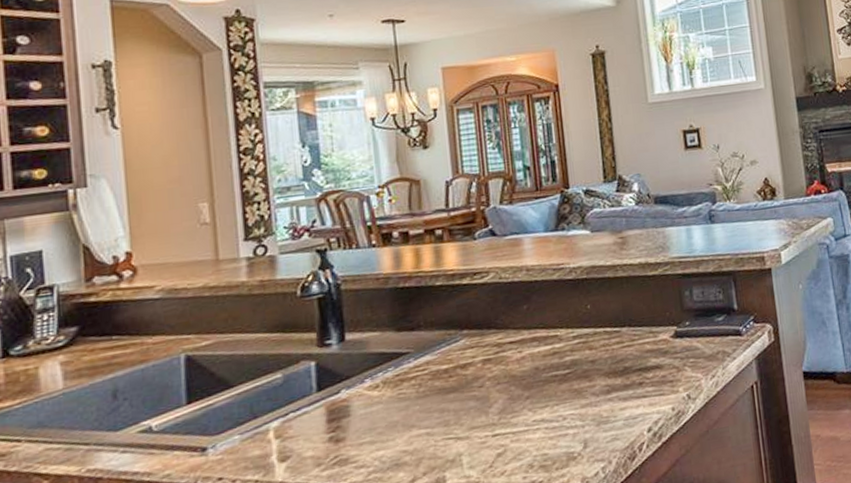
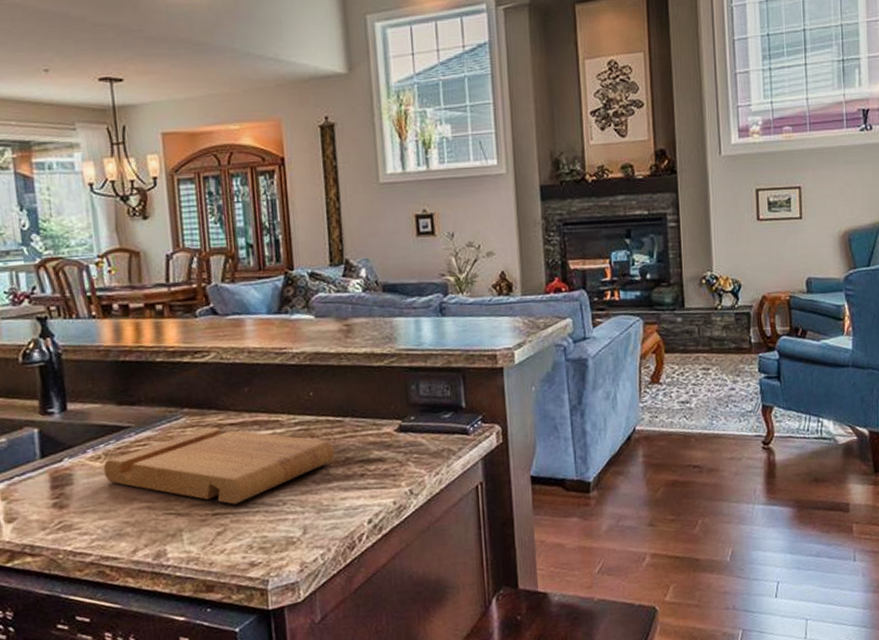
cutting board: none [381,347,614,424] -> present [103,427,335,505]

